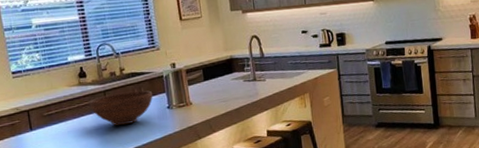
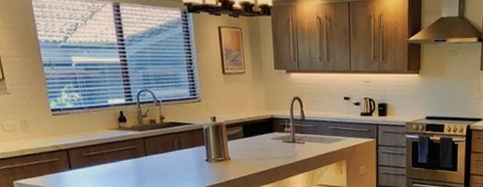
fruit bowl: present [89,90,153,126] -> none [128,141,192,174]

